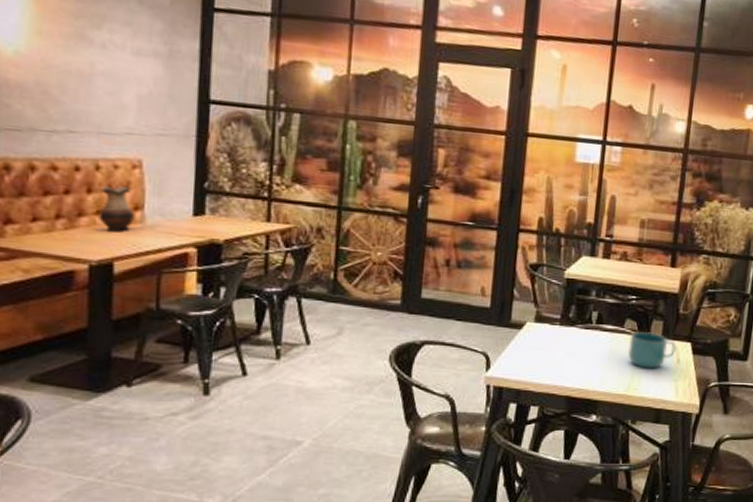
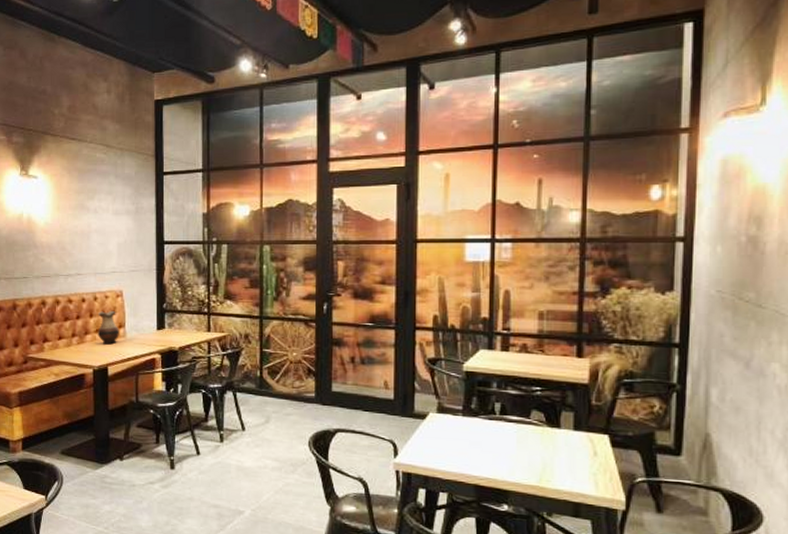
cup: present [627,332,676,369] -> none [536,423,591,461]

